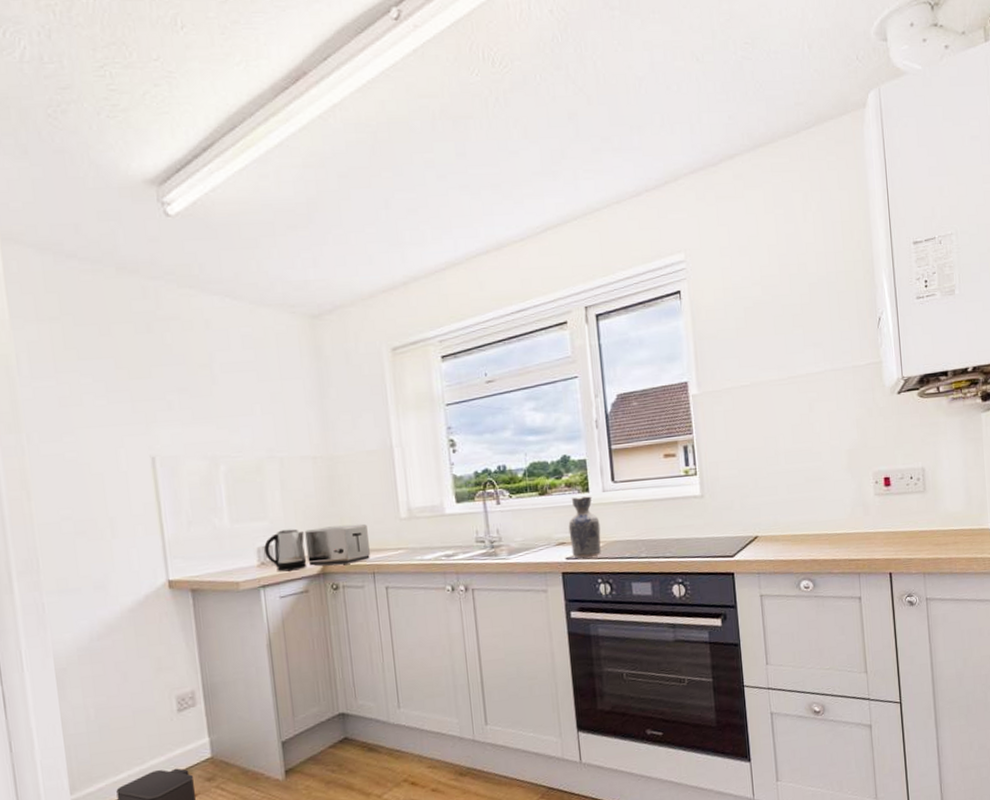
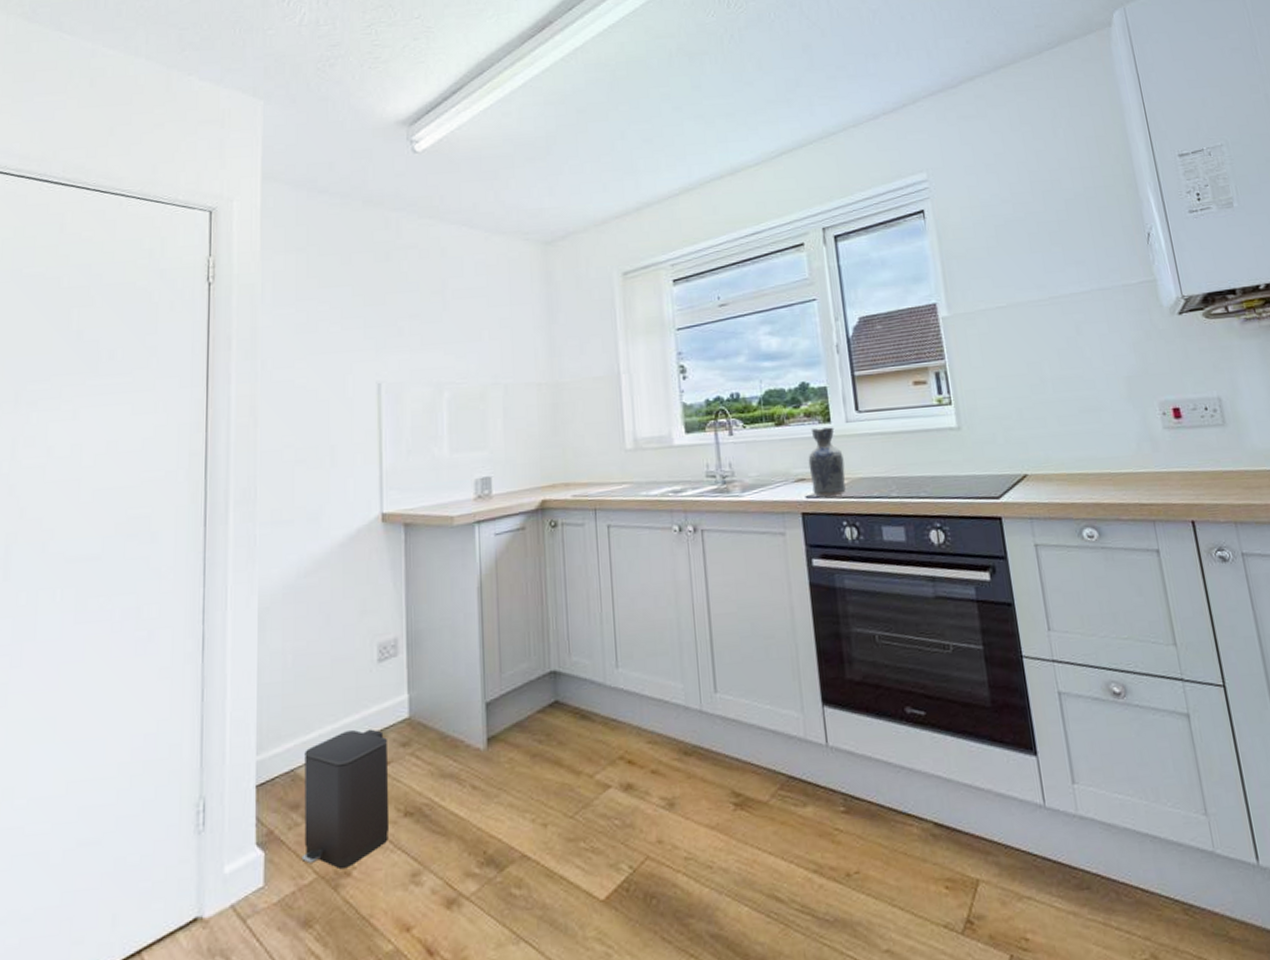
kettle: present [264,529,307,572] -> none [482,459,526,507]
toaster: present [304,523,370,566] -> none [524,454,592,501]

